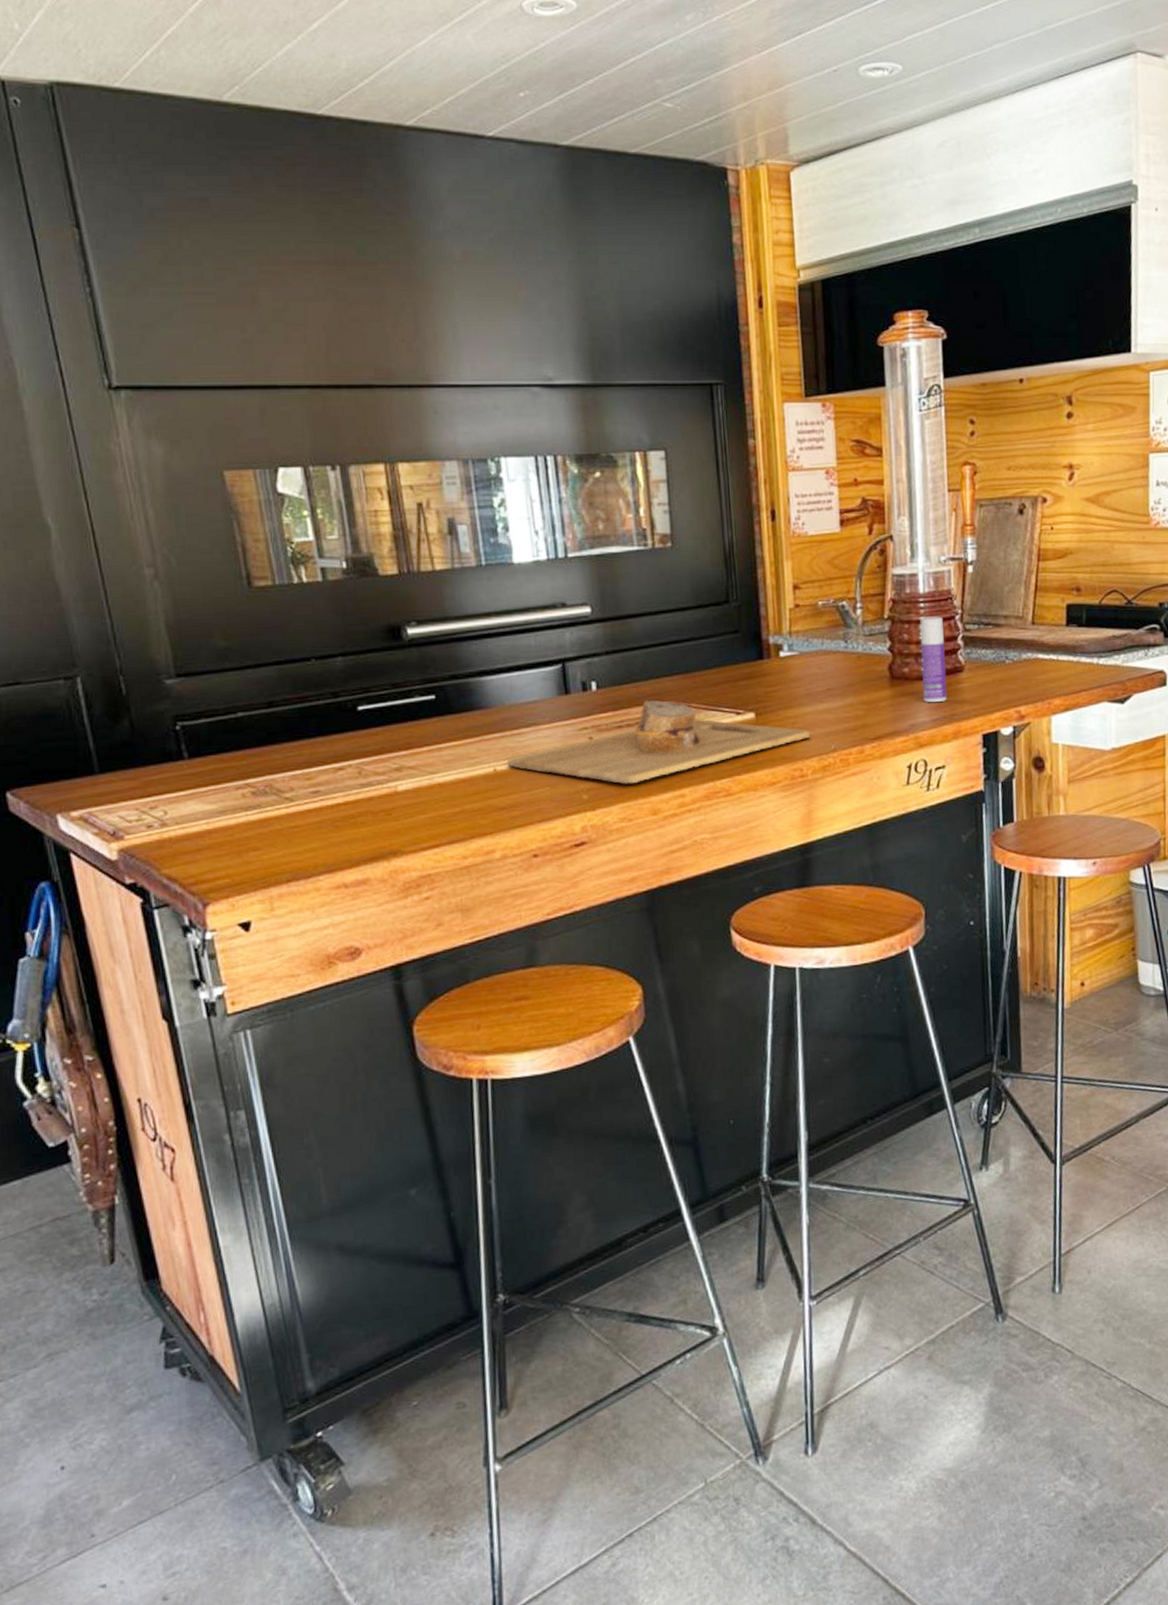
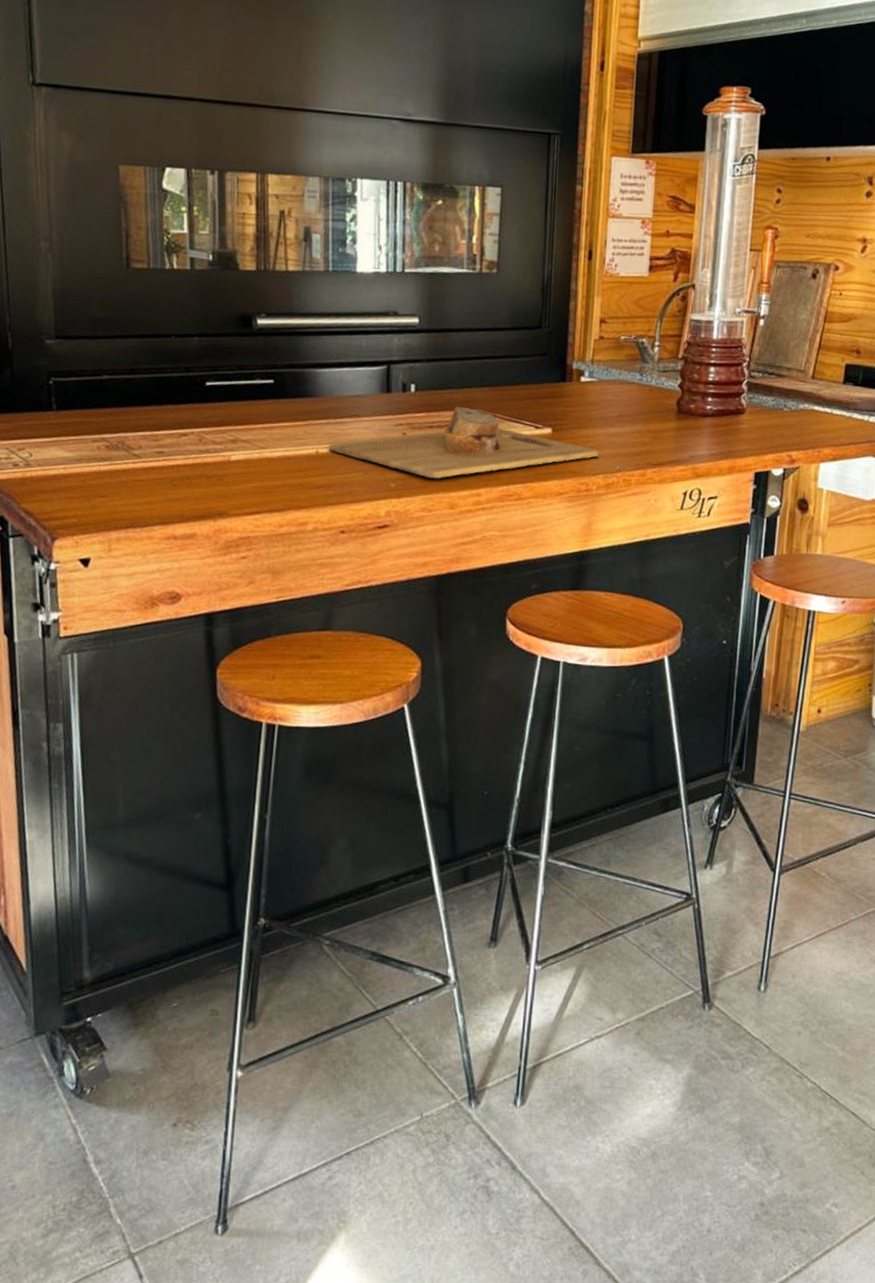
bottle: present [919,616,947,703] -> none [705,361,731,439]

